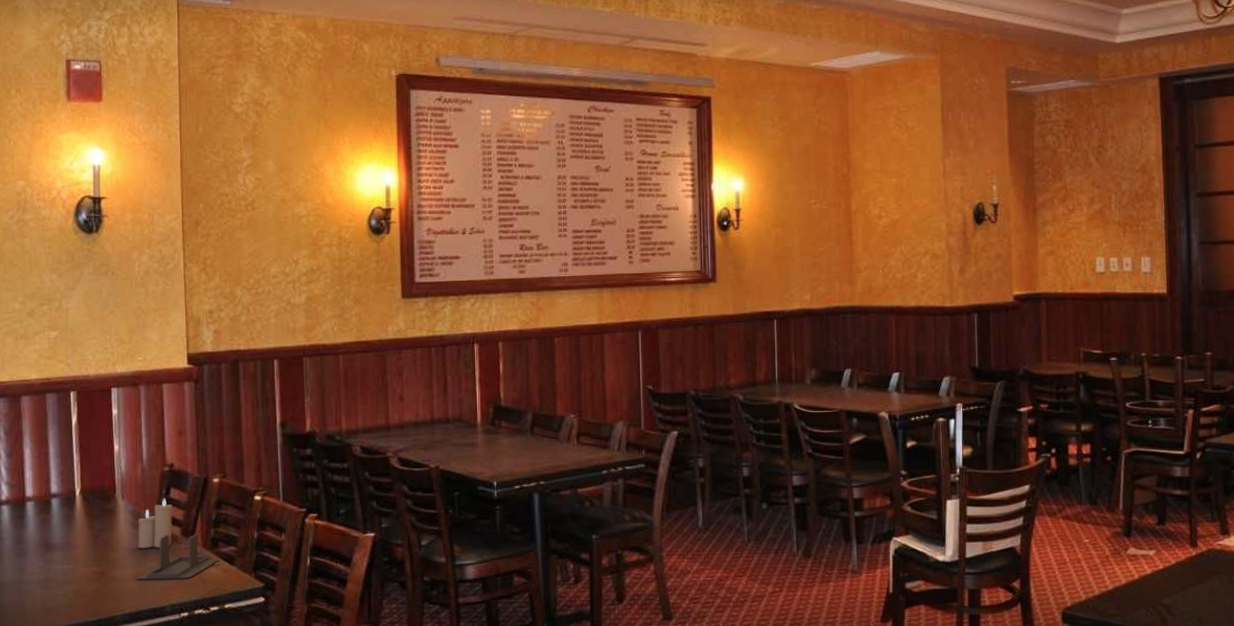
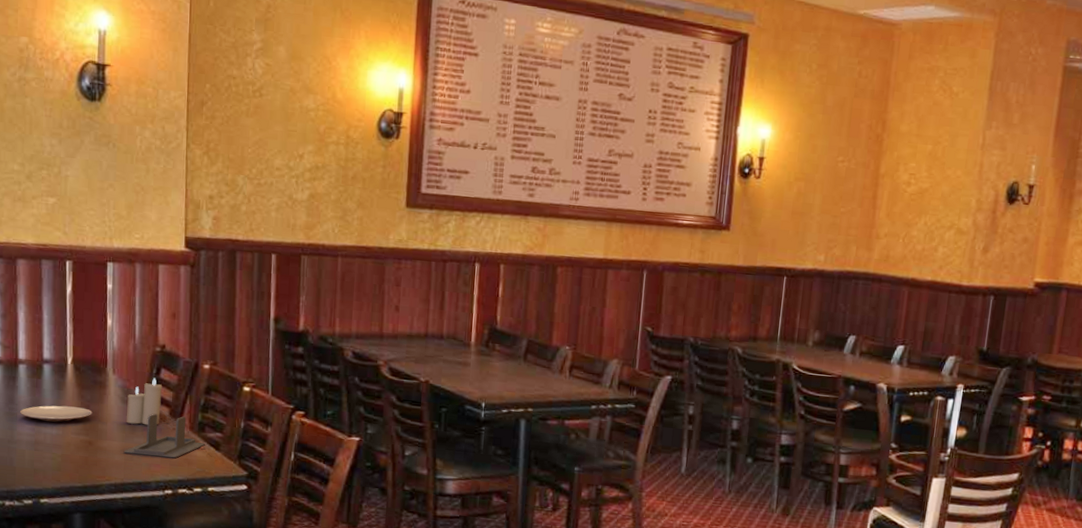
plate: none [30,538,103,557] -> present [20,405,92,422]

